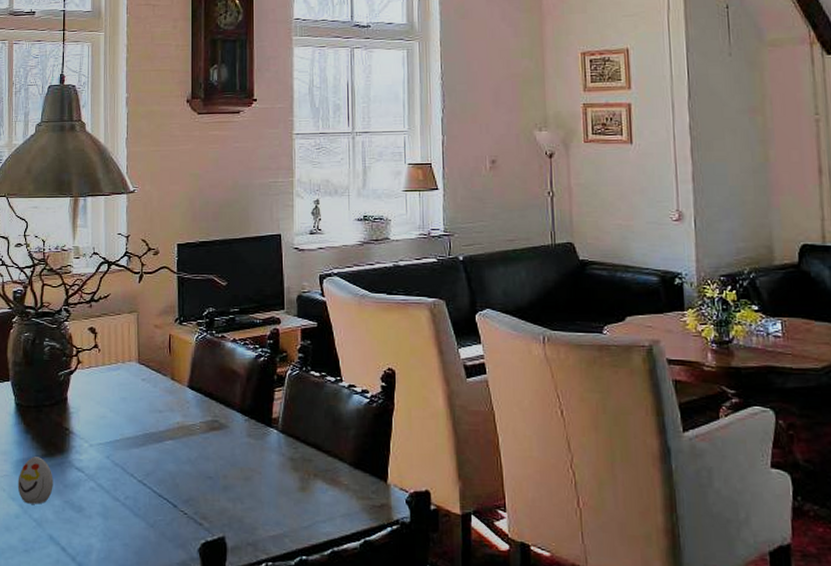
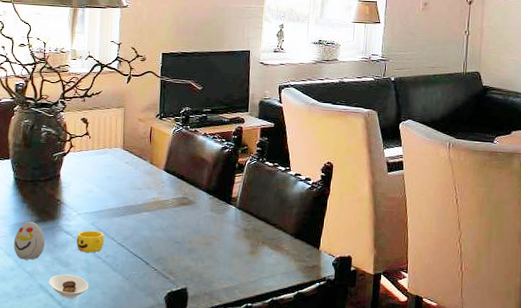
saucer: none [60,521,107,553] -> present [49,274,89,299]
cup: none [89,465,123,494] -> present [76,230,105,253]

